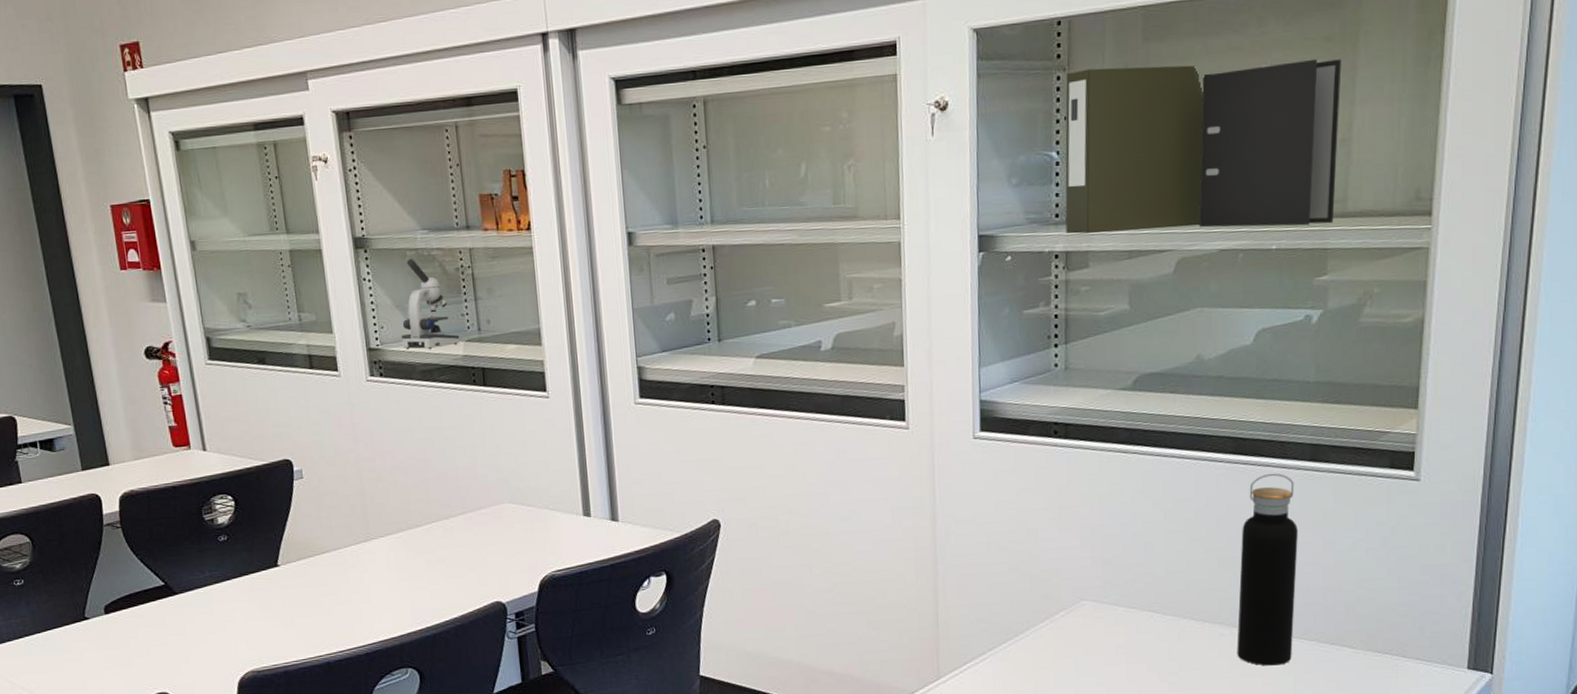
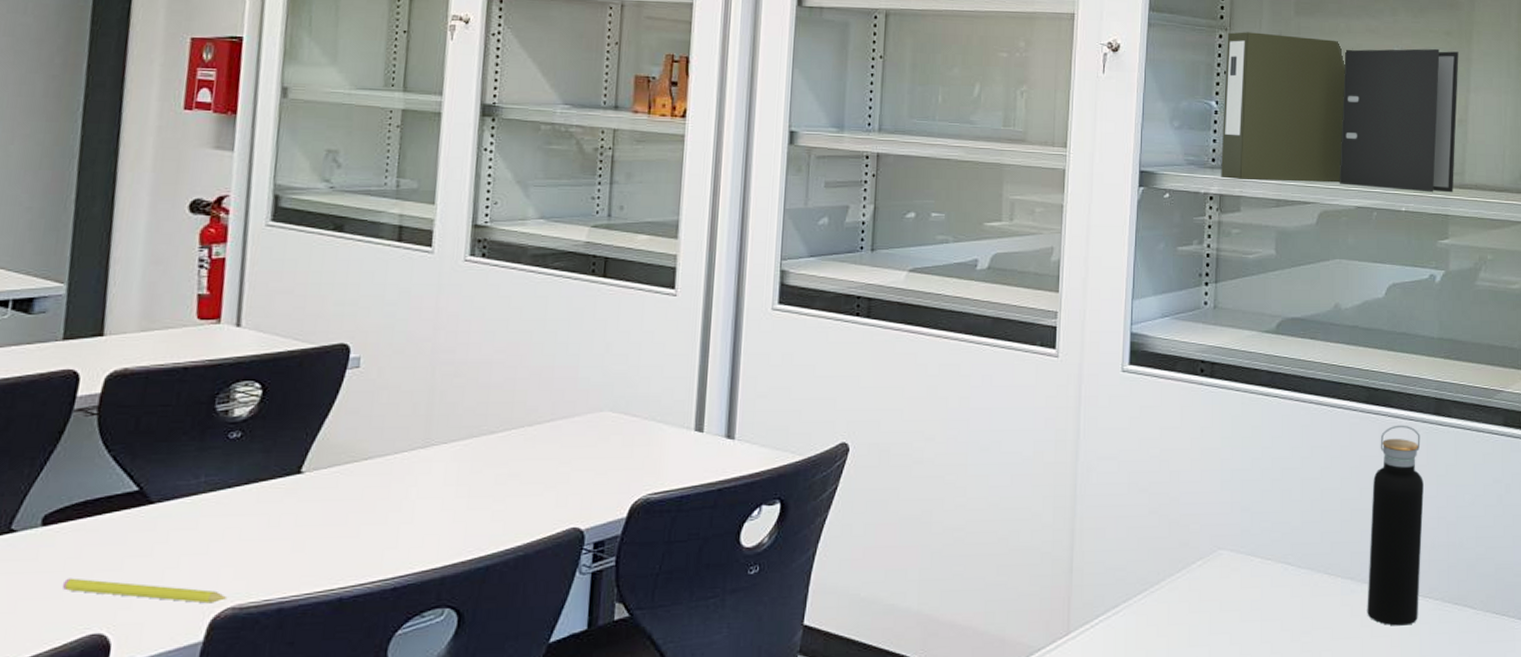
pencil: none [130,651,247,669] -> present [61,578,228,604]
microscope: present [401,258,460,350] -> none [516,132,585,233]

